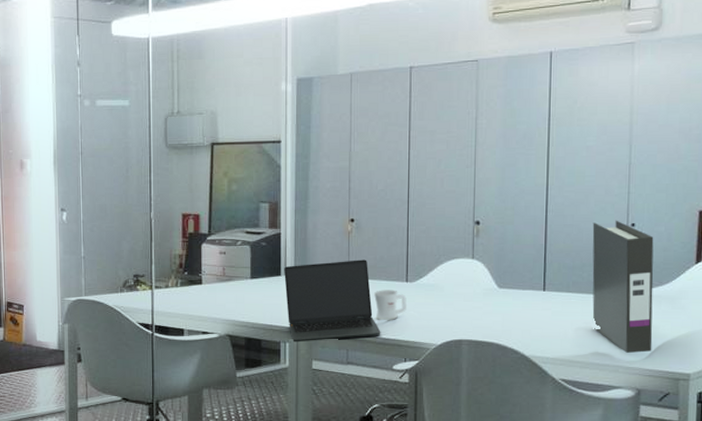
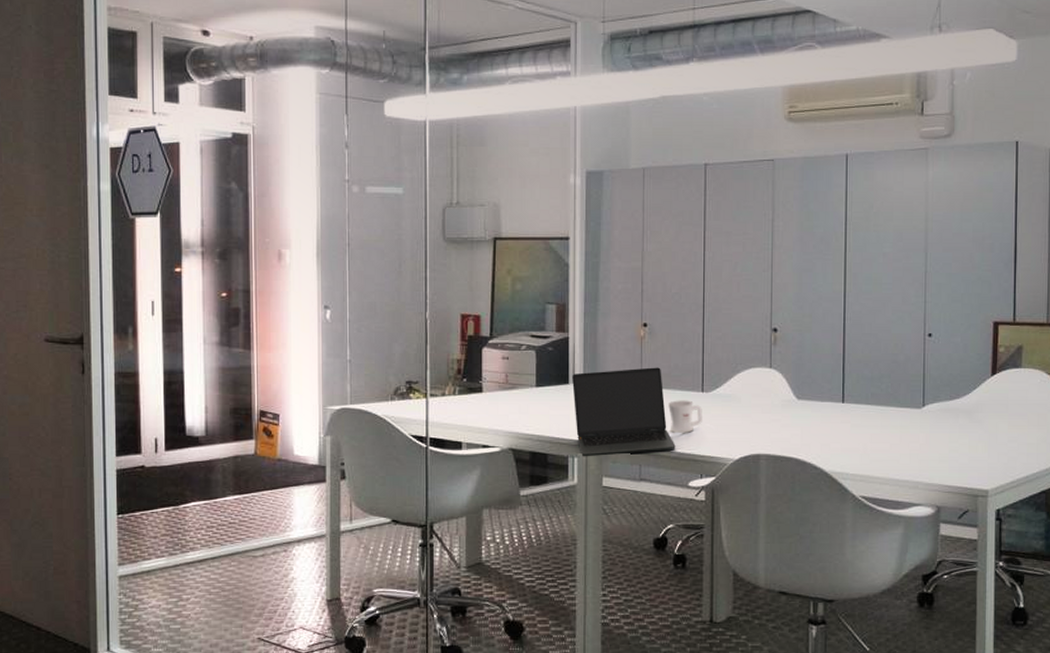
binder: present [592,220,654,354] -> none [890,329,951,469]

